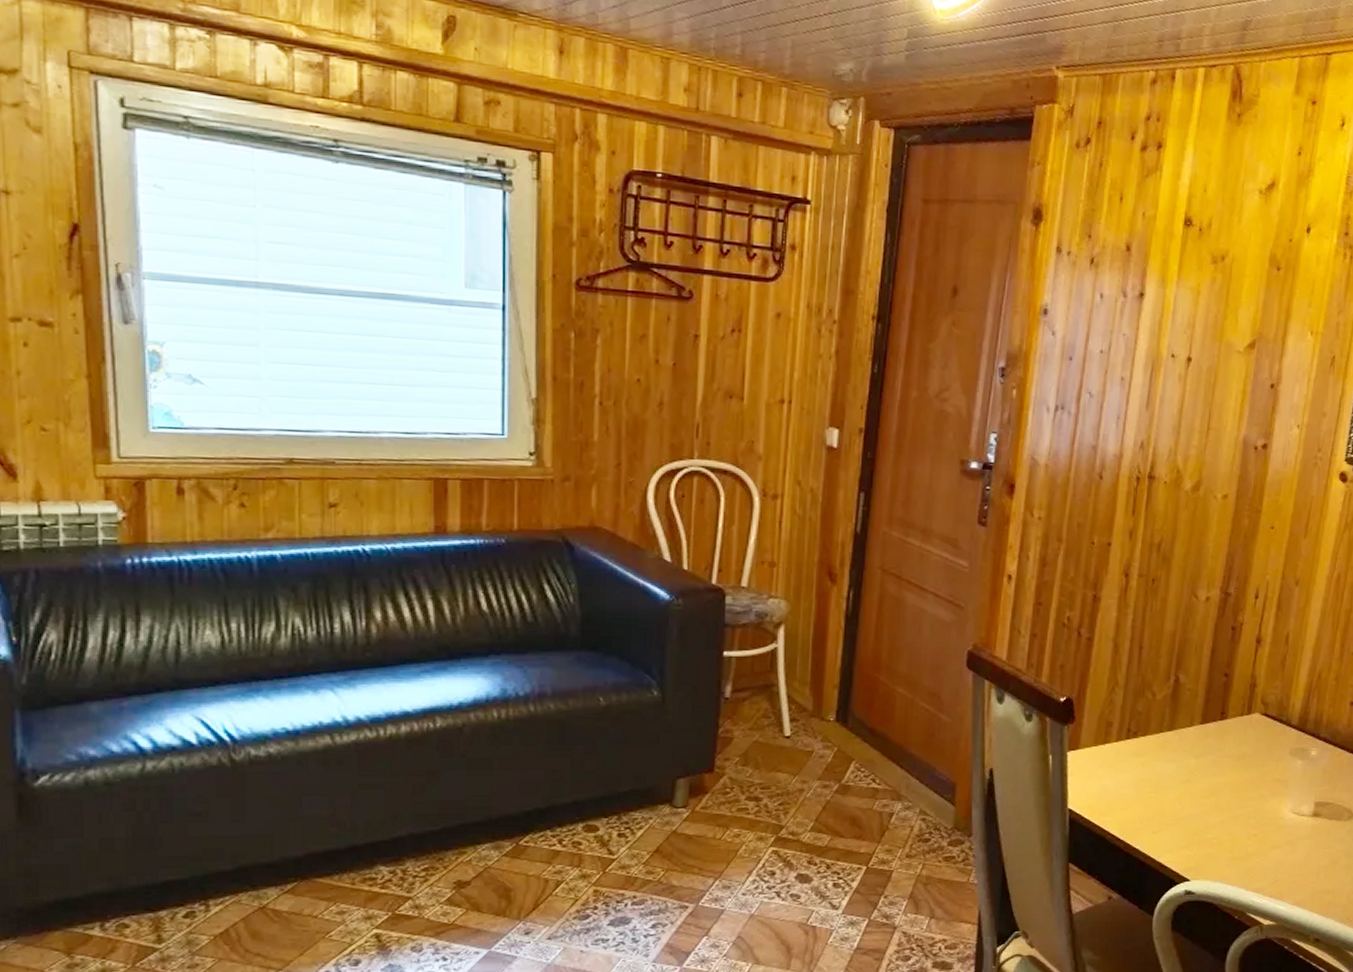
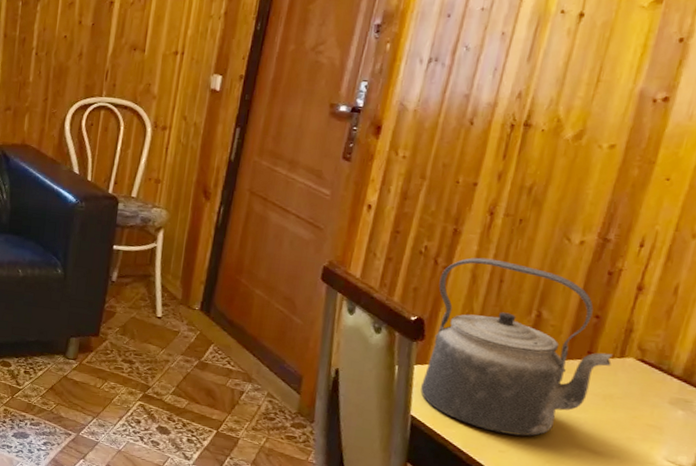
kettle: none [1076,624,1242,812] -> present [420,257,613,436]

